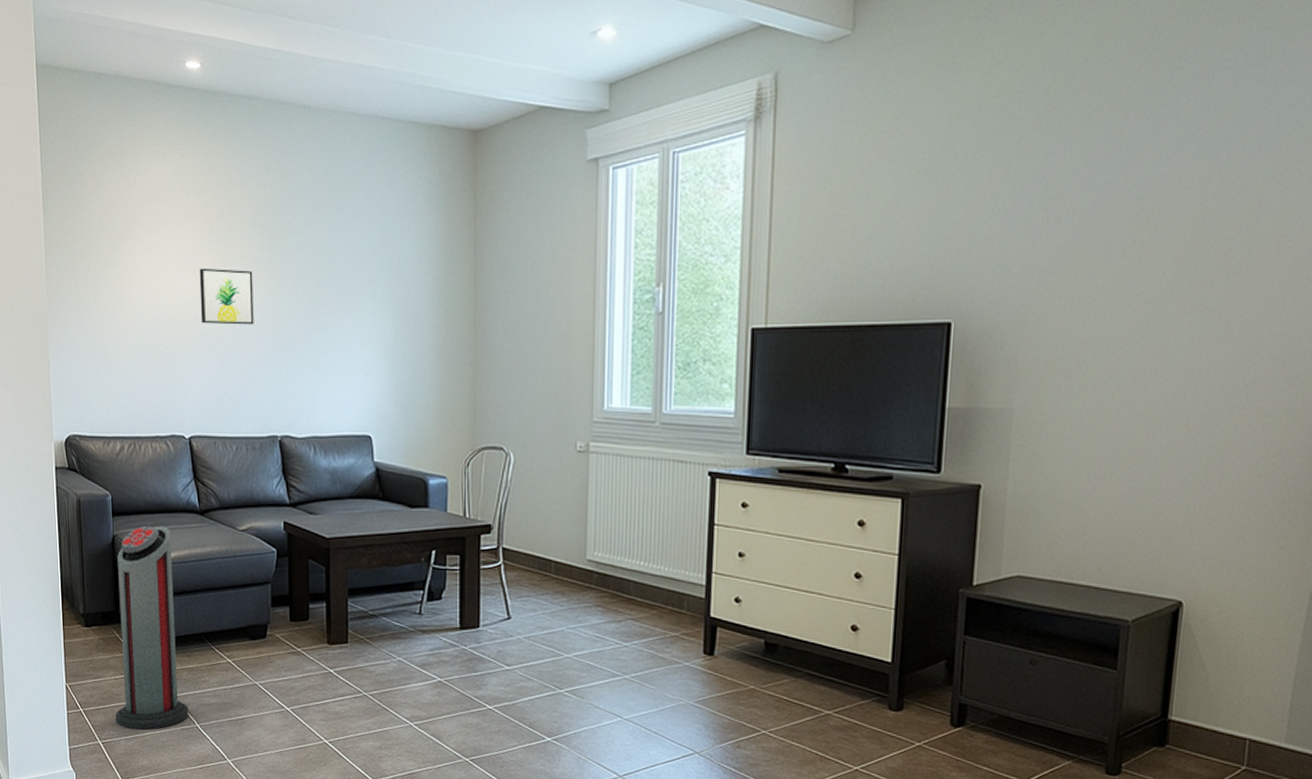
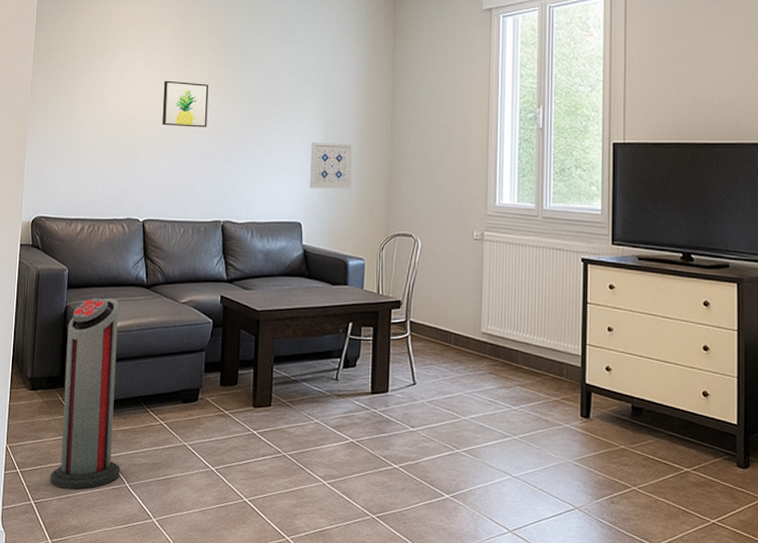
wall art: none [379,338,429,395] -> present [310,142,353,189]

